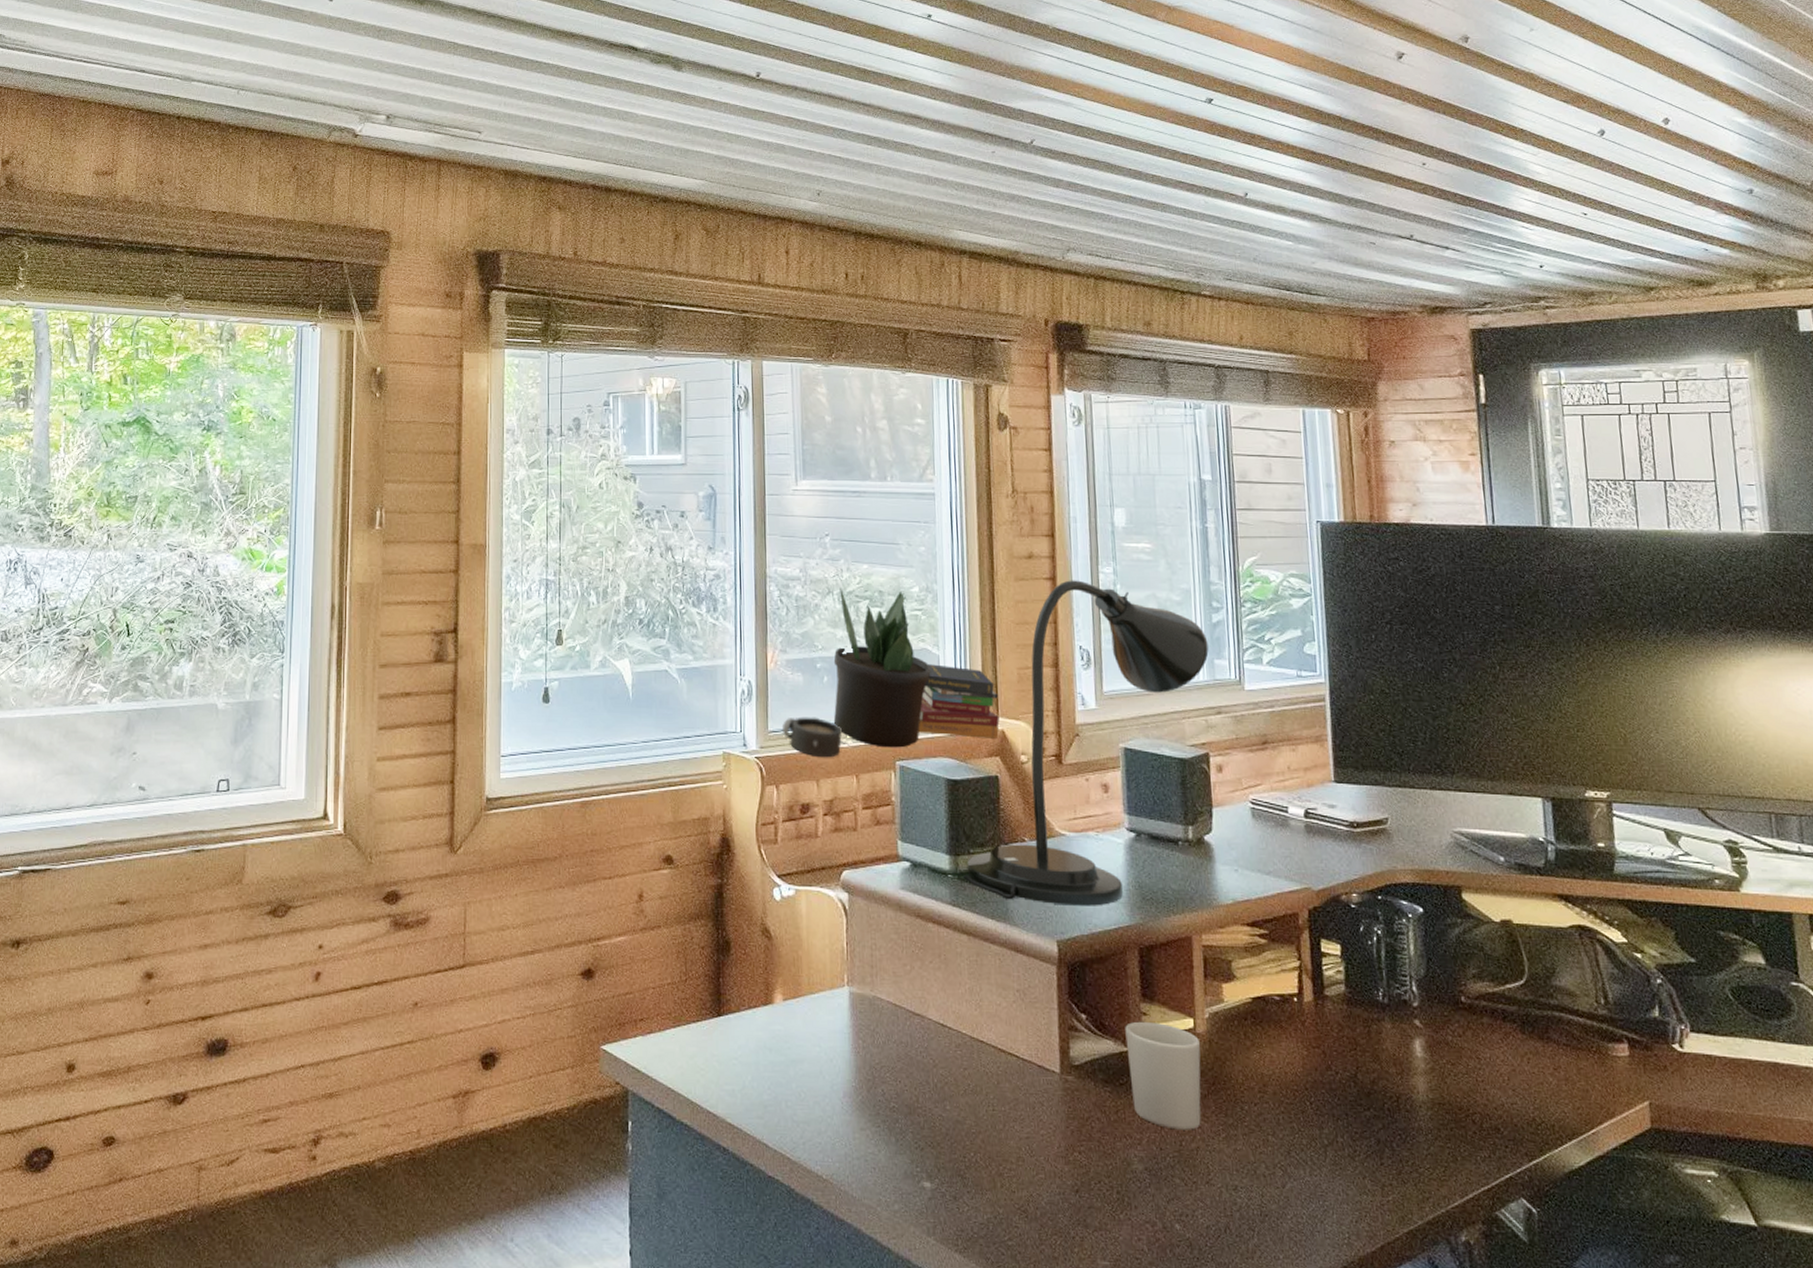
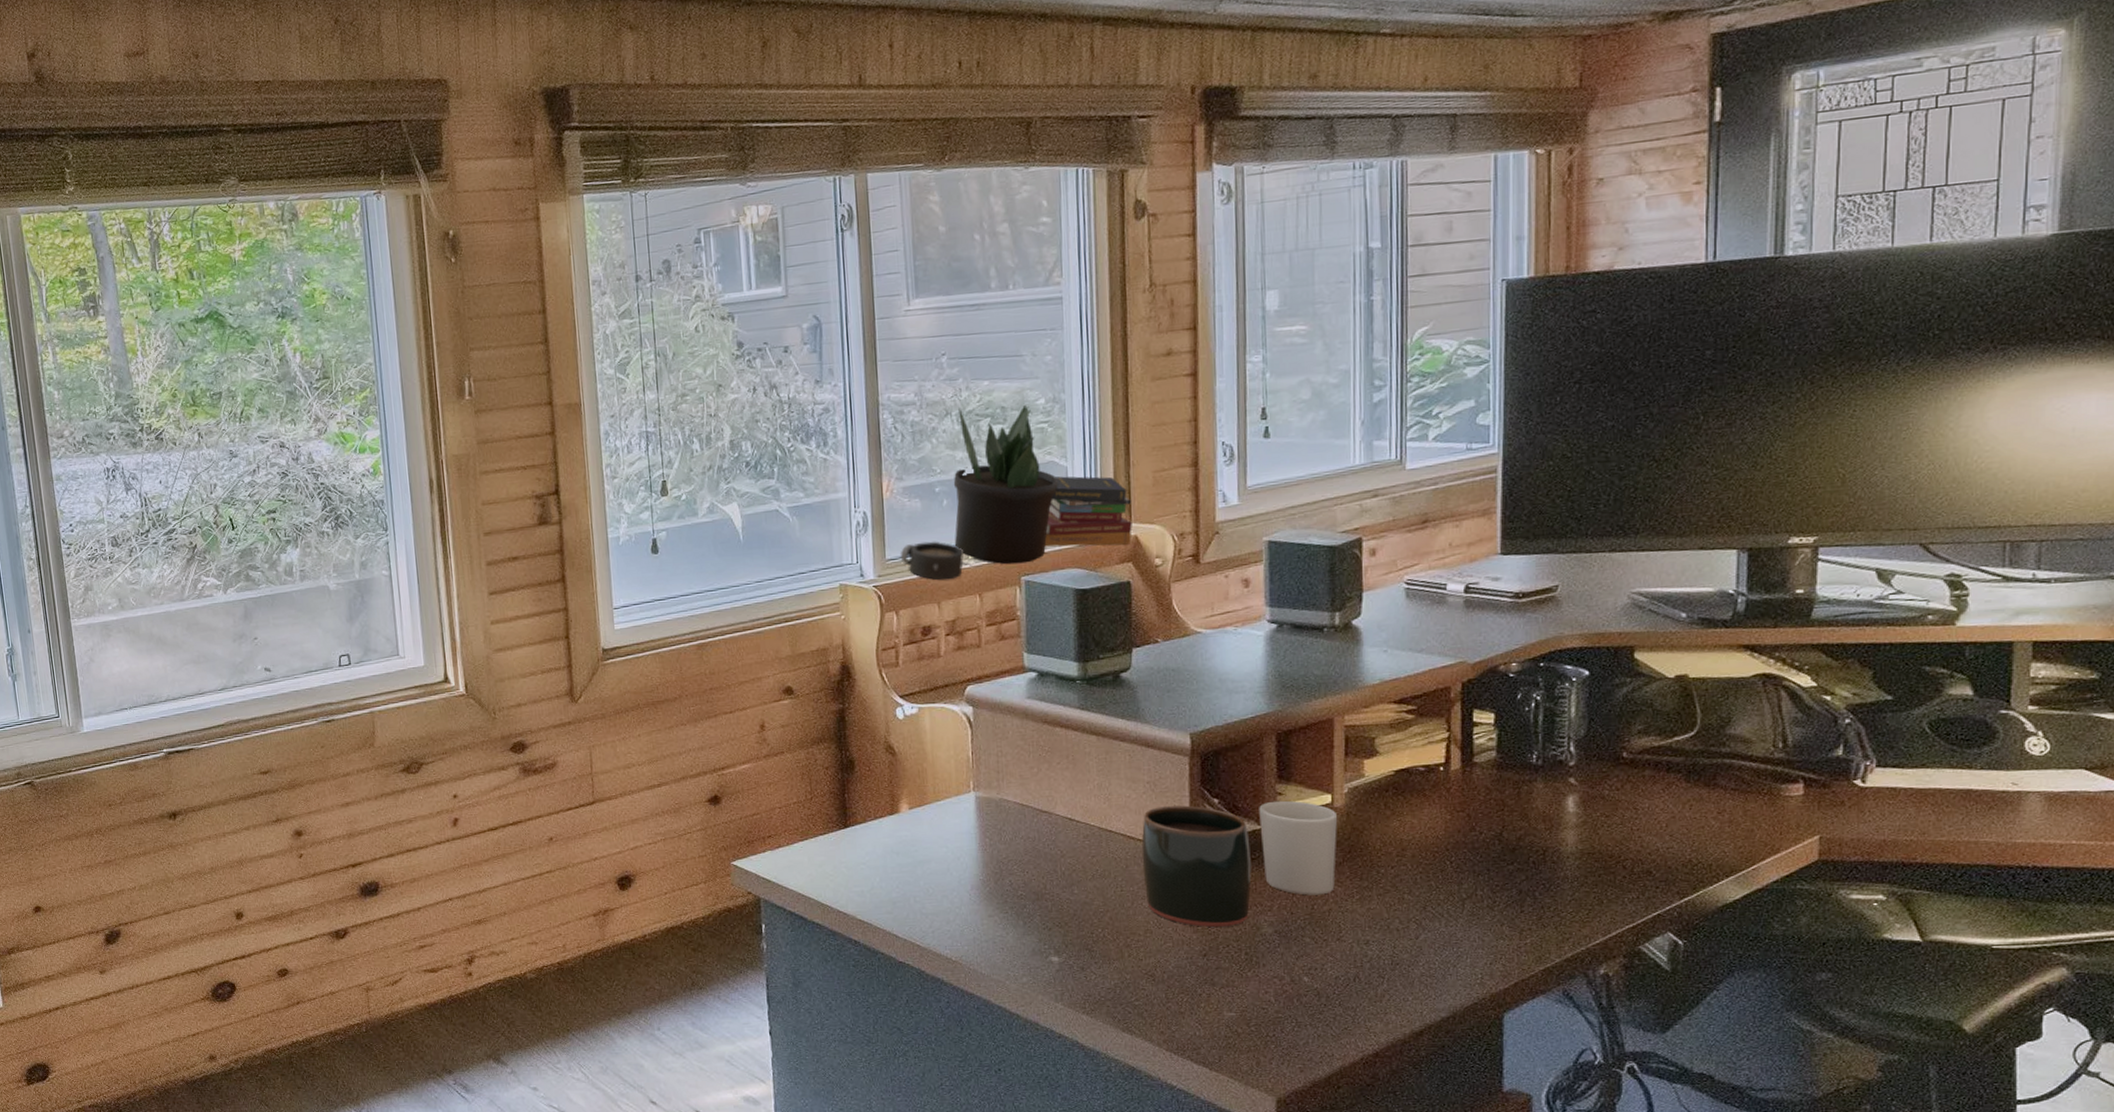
desk lamp: present [963,580,1209,906] -> none [1092,373,1367,700]
mug: none [1012,1018,1120,1160] -> present [1141,805,1252,928]

